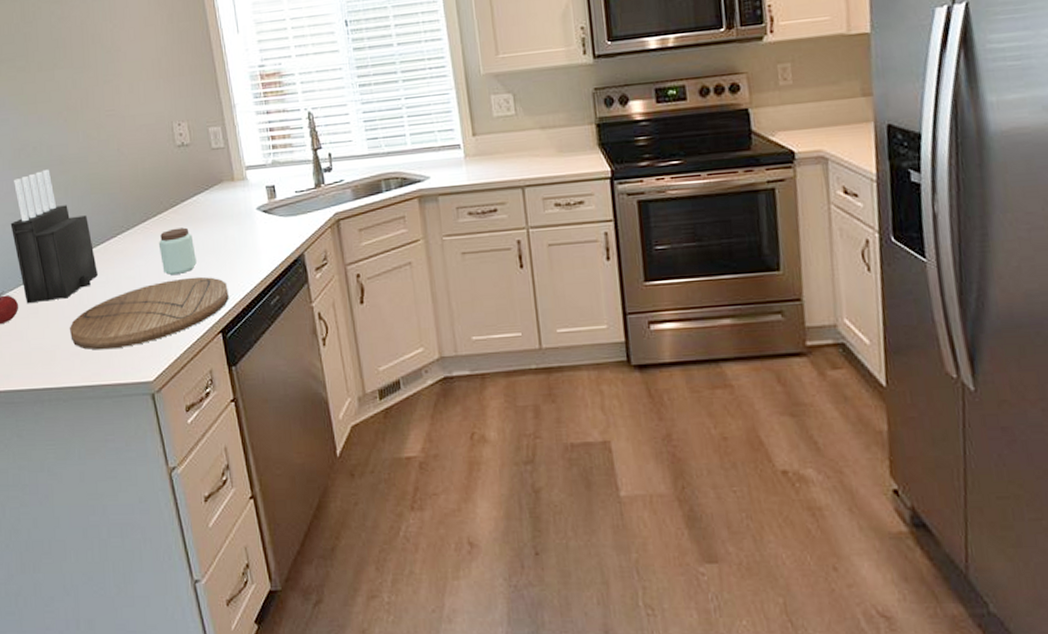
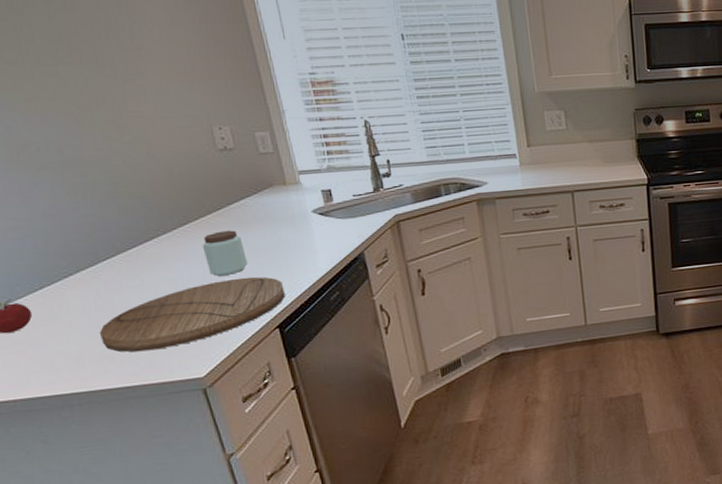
knife block: present [10,169,98,304] -> none [12,171,131,311]

